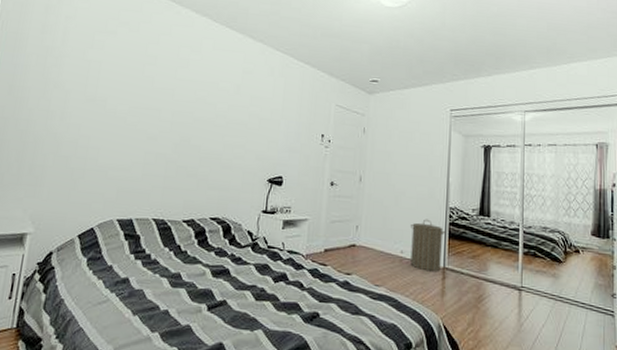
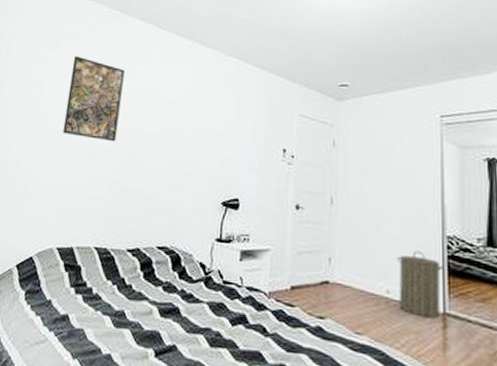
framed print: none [120,43,180,125] -> present [62,56,125,142]

